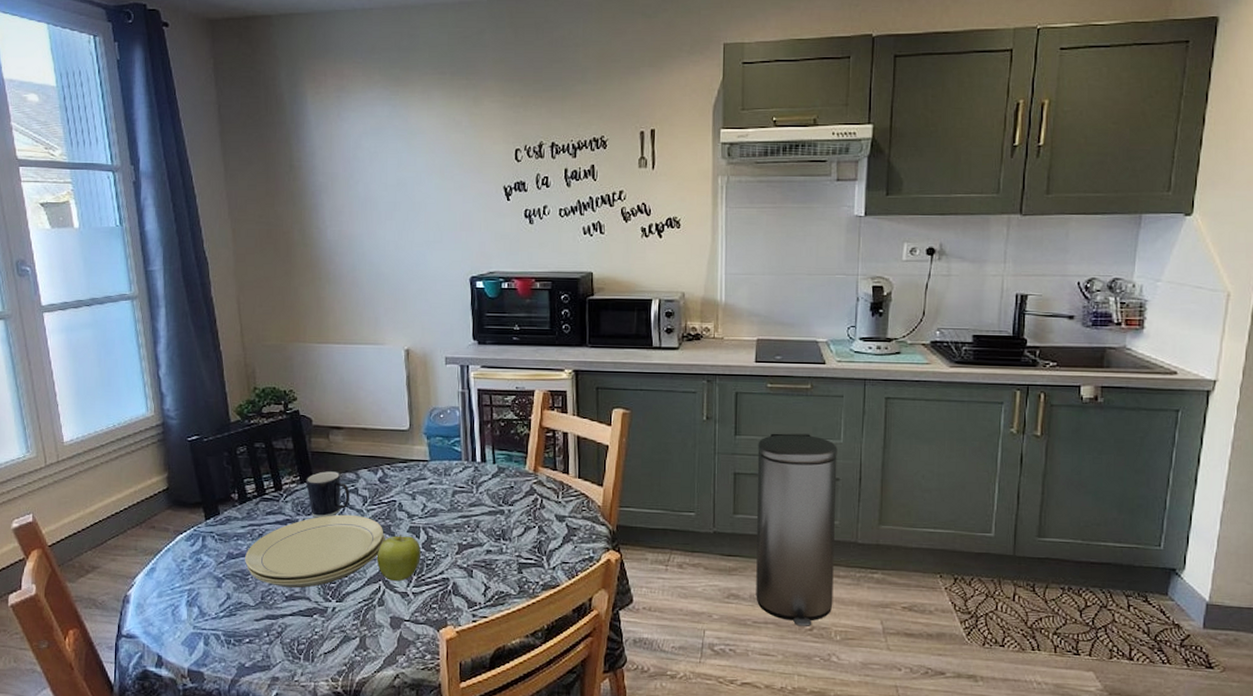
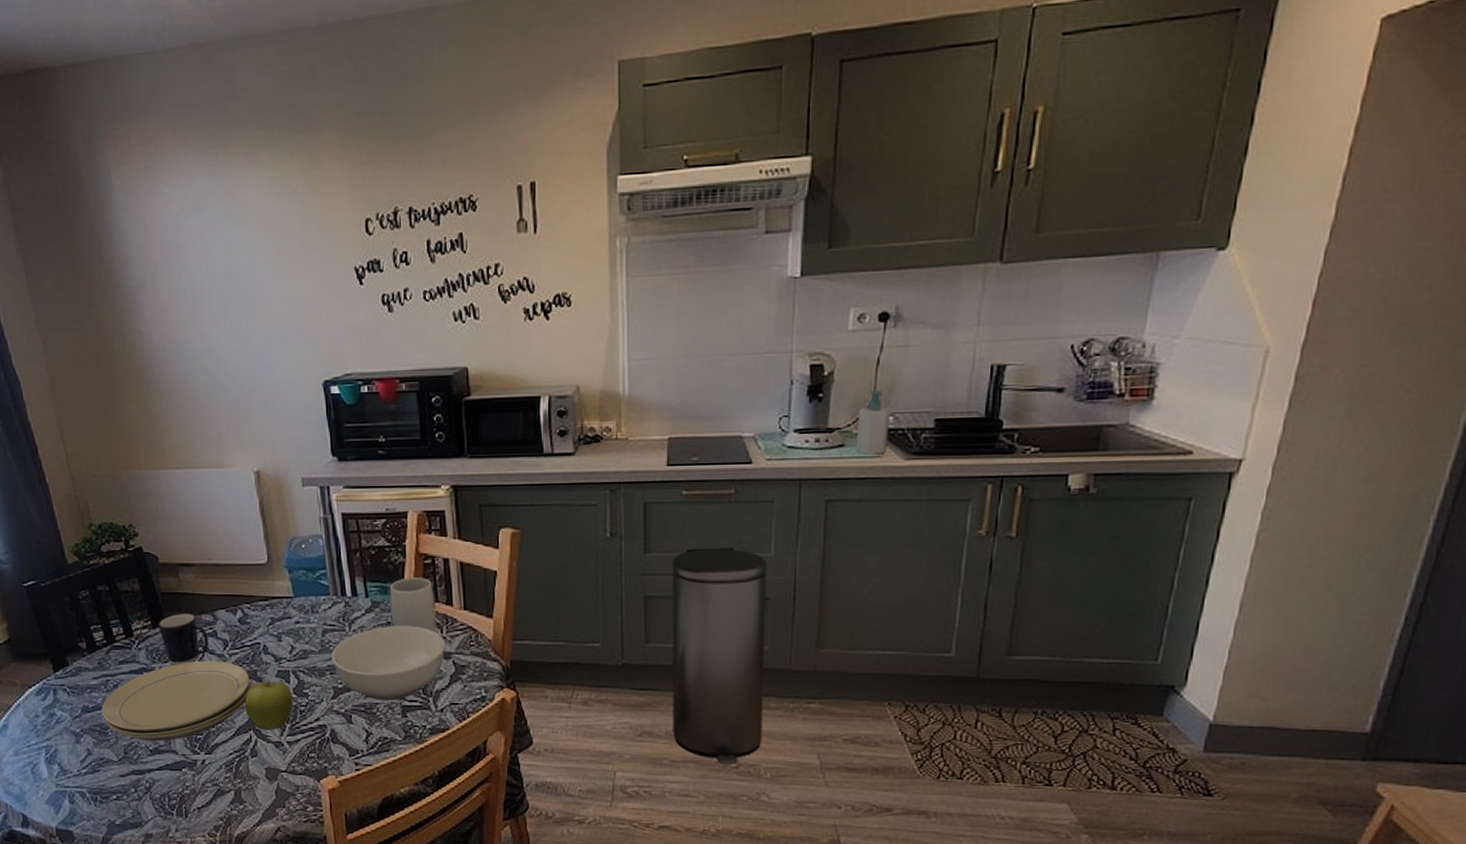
bowl: none [458,490,560,558] -> present [331,626,446,700]
mug: none [514,448,554,497] -> present [389,577,437,633]
soap bottle: none [910,309,937,362] -> present [856,389,891,455]

